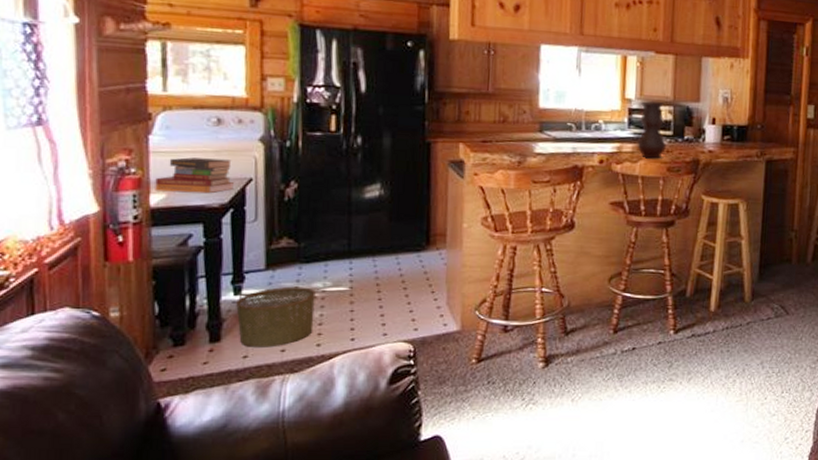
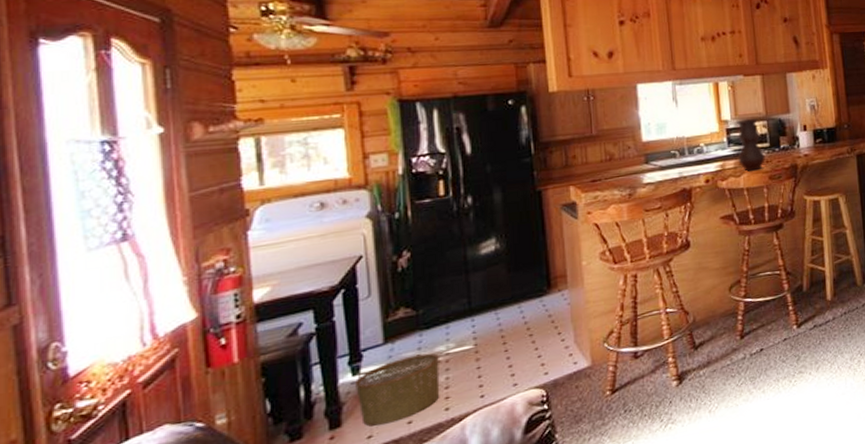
books: present [155,157,234,194] -> none [258,241,343,286]

